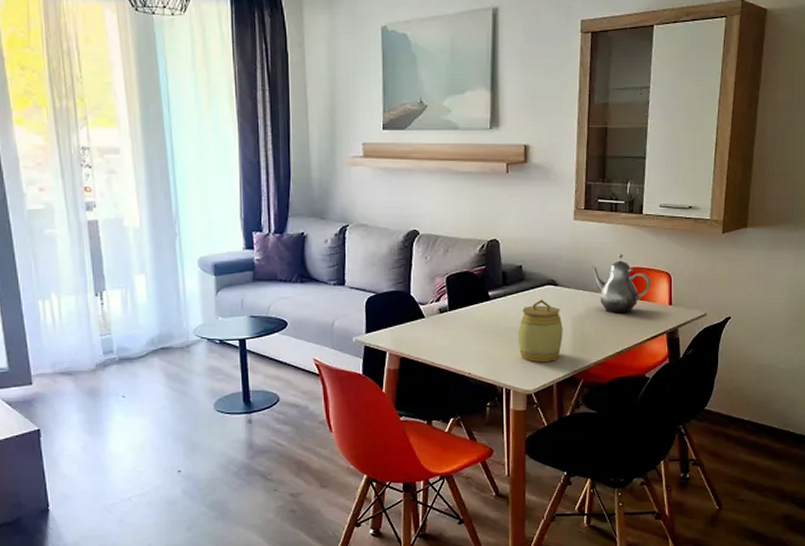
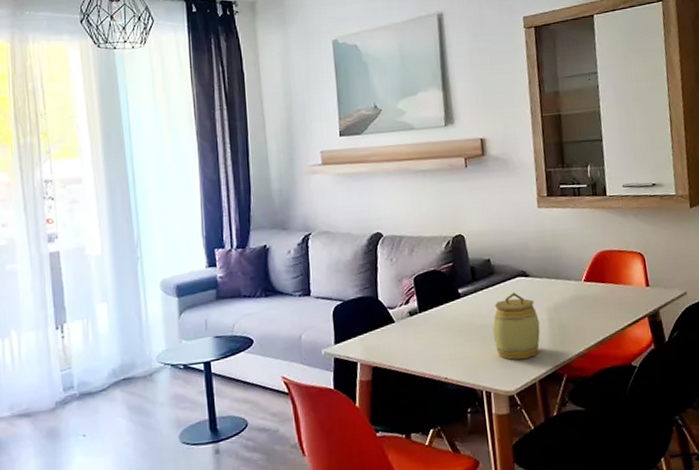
teapot: present [591,254,652,314] -> none [561,238,626,301]

